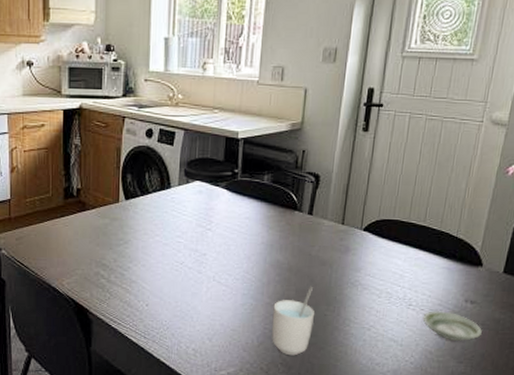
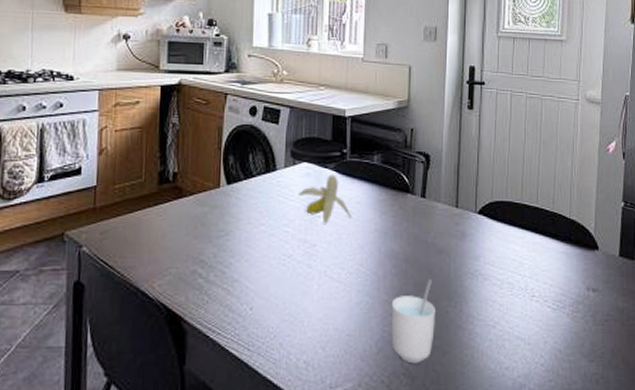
banana: none [191,192,241,237] -> present [298,174,353,225]
saucer: present [422,311,482,341] -> none [547,301,608,336]

